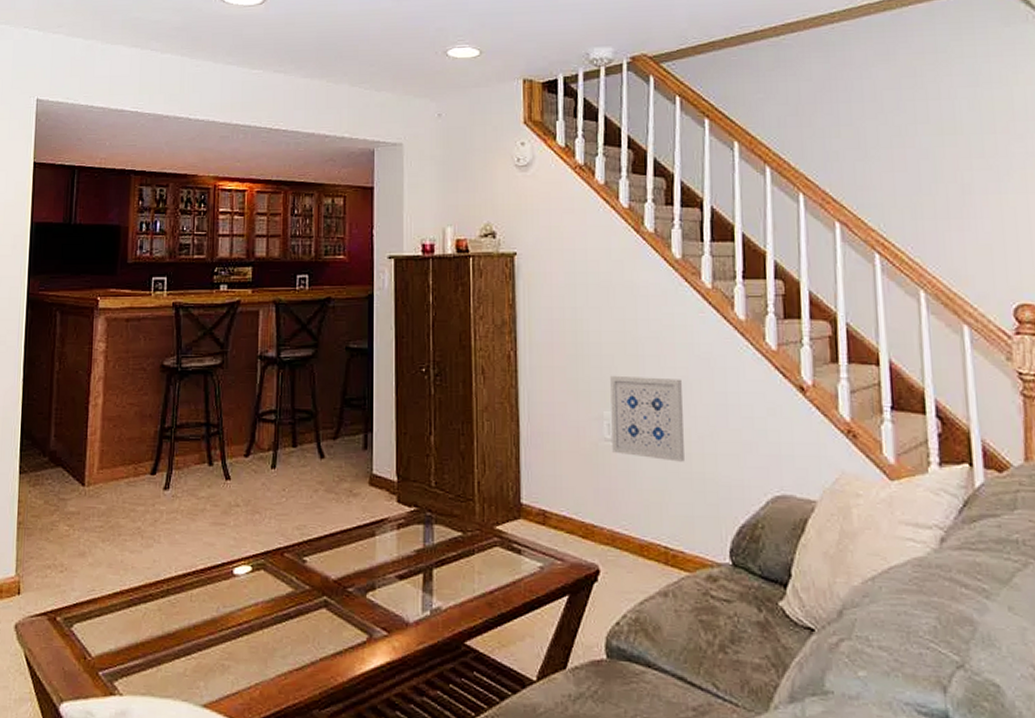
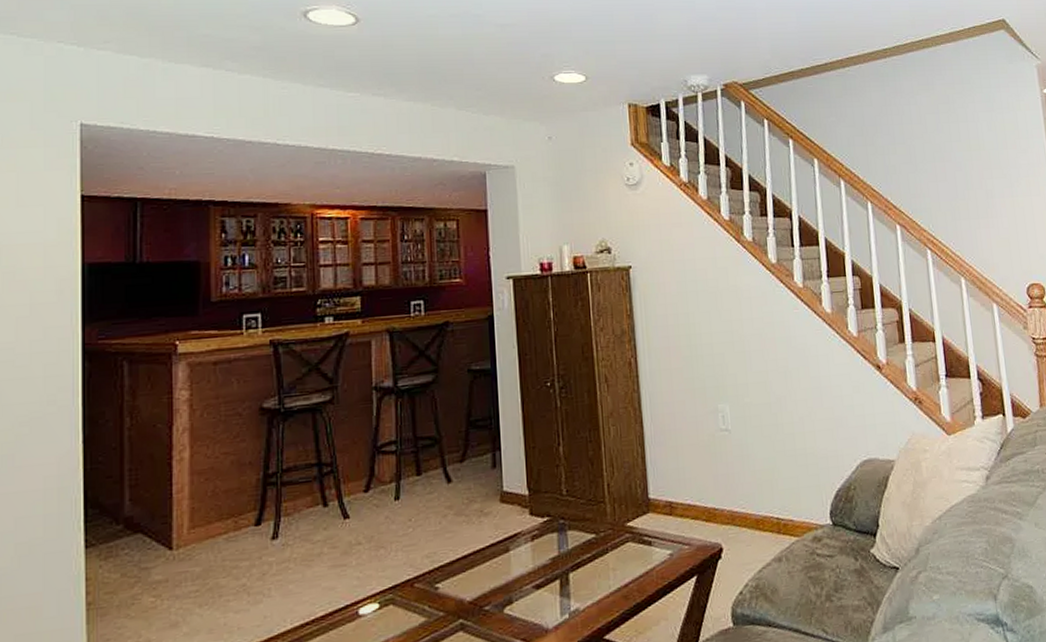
wall art: present [610,375,684,462] -> none [722,369,789,442]

